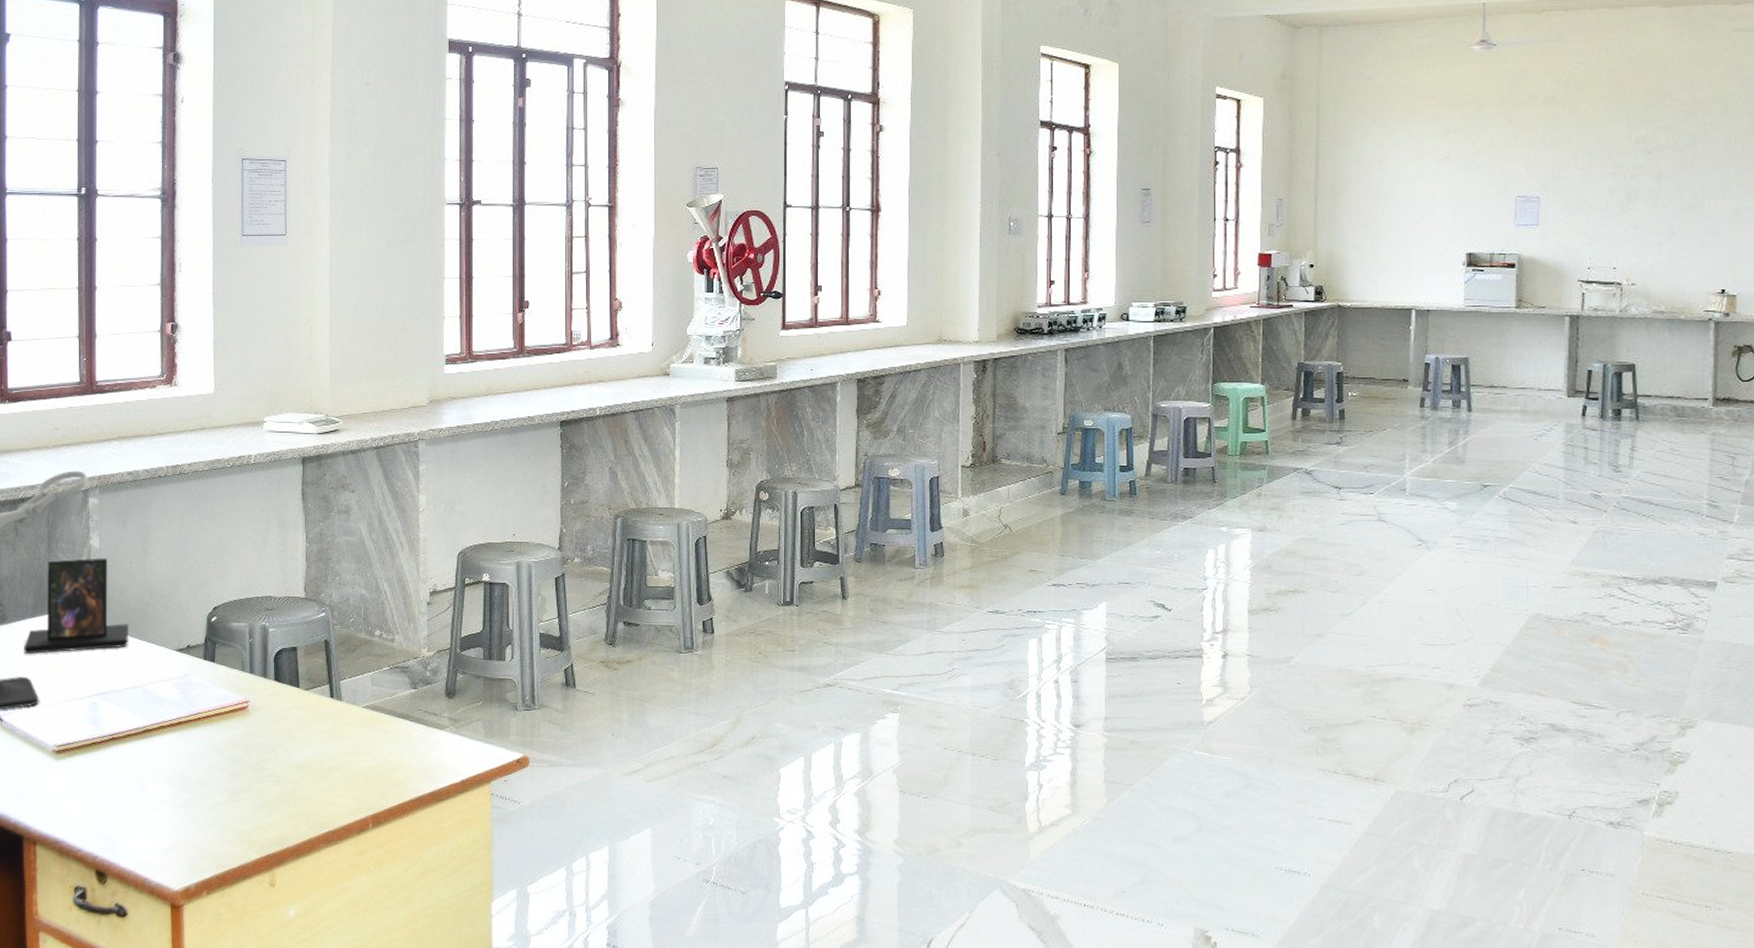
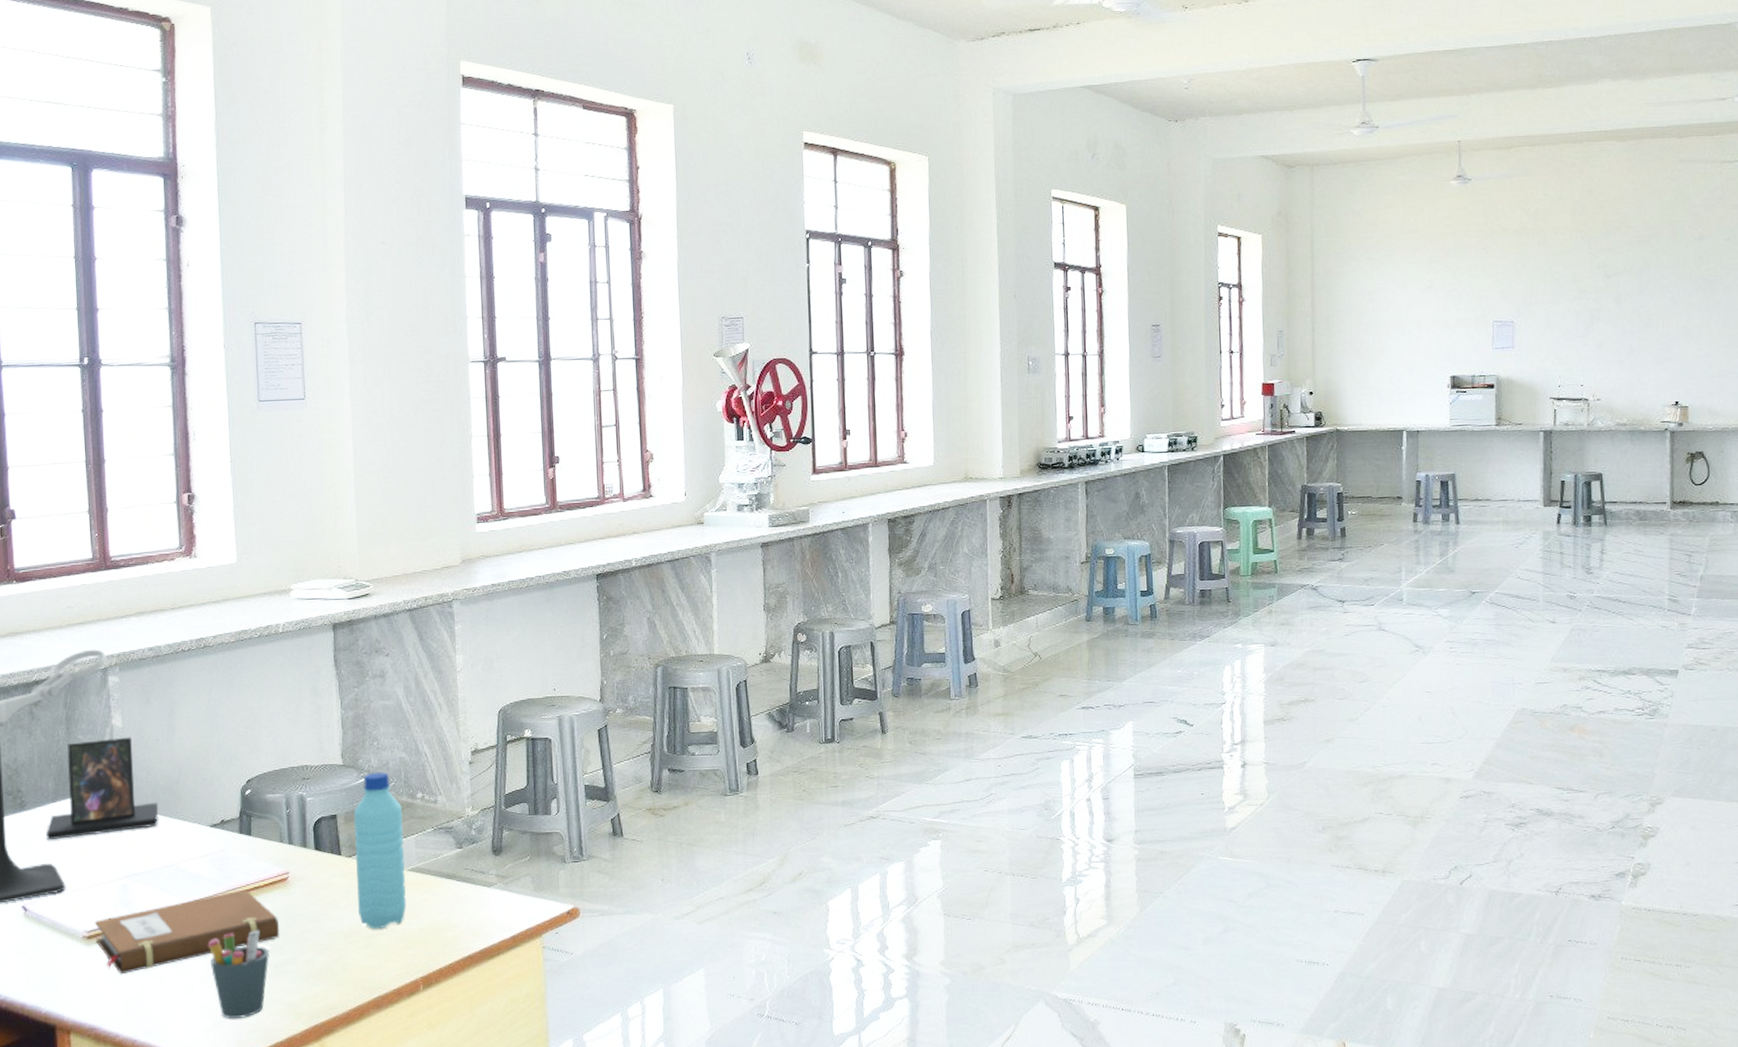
notebook: none [65,715,238,791] -> present [95,889,280,975]
pen holder: none [169,756,226,843] -> present [208,930,269,1018]
water bottle: none [314,607,360,764] -> present [354,772,406,930]

